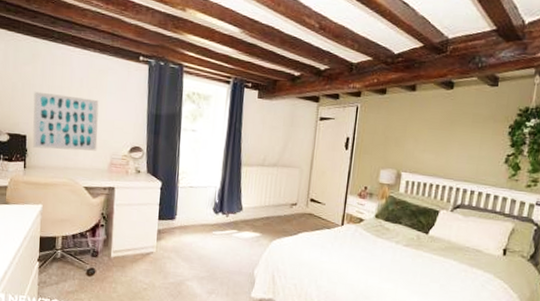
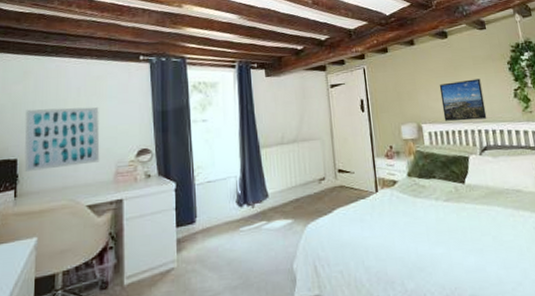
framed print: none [425,136,475,179] -> present [439,78,487,122]

